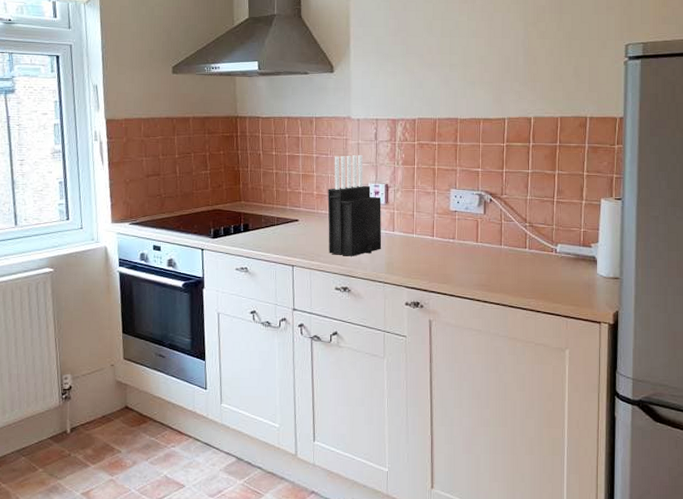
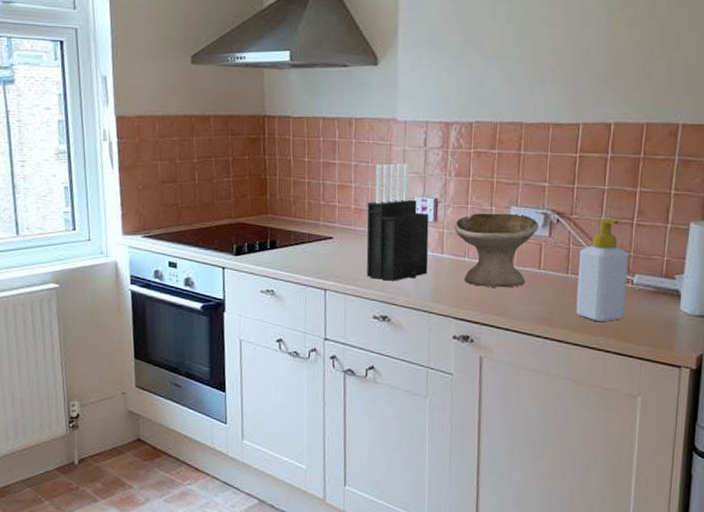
bowl: none [402,195,475,259] -> present [453,213,539,288]
soap bottle: none [510,197,552,285] -> present [576,218,629,321]

